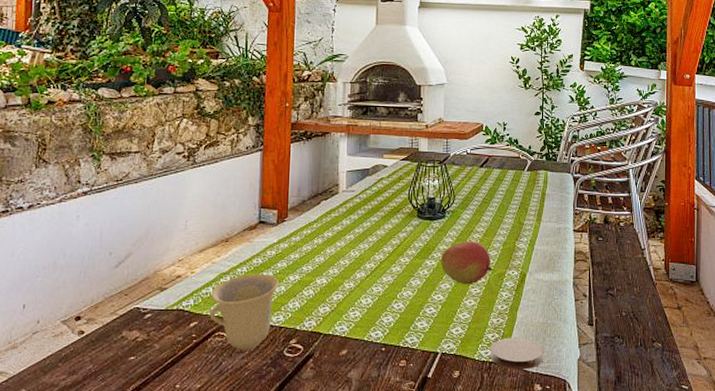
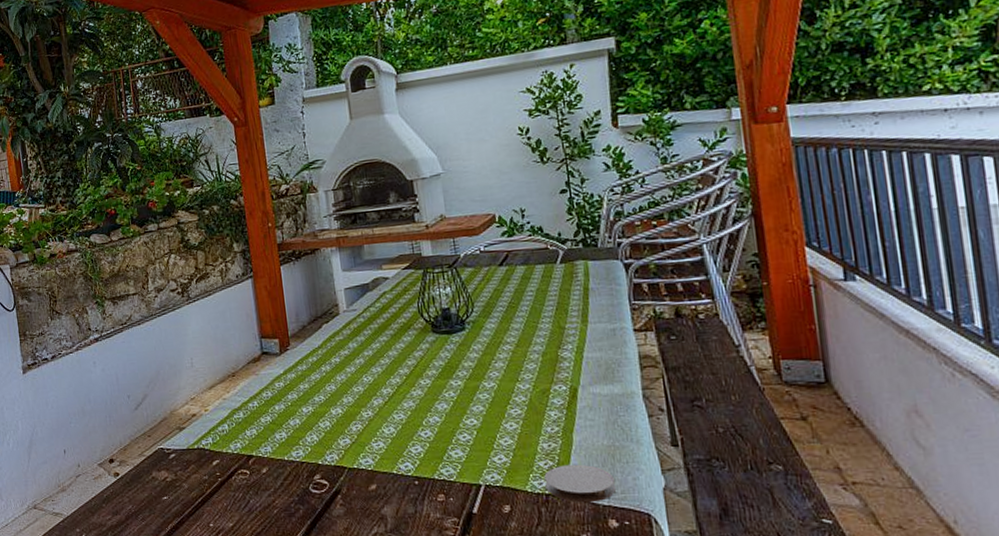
cup: present [209,274,279,350] -> none [227,407,293,487]
fruit: present [441,241,492,285] -> none [467,354,533,406]

